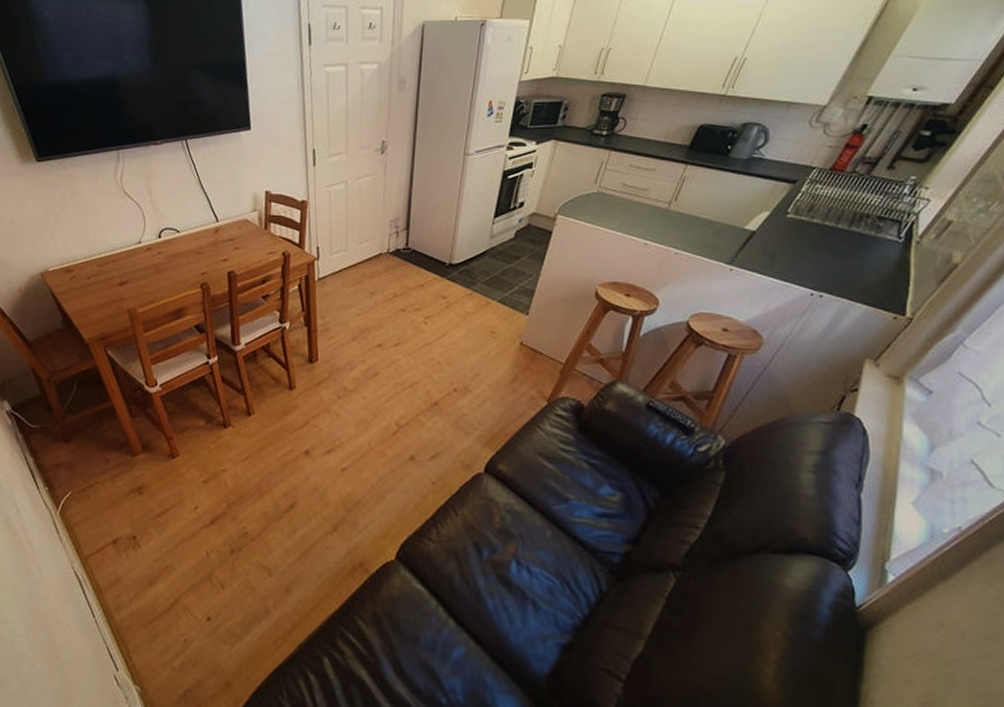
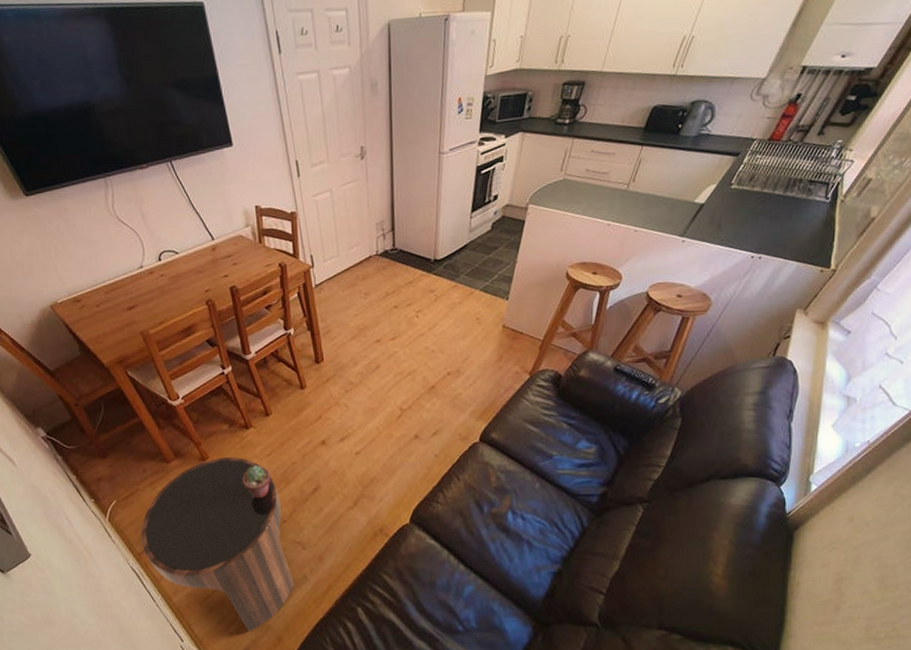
side table: none [90,456,254,670] -> present [140,456,294,632]
potted succulent: none [212,469,244,510] -> present [243,465,271,499]

